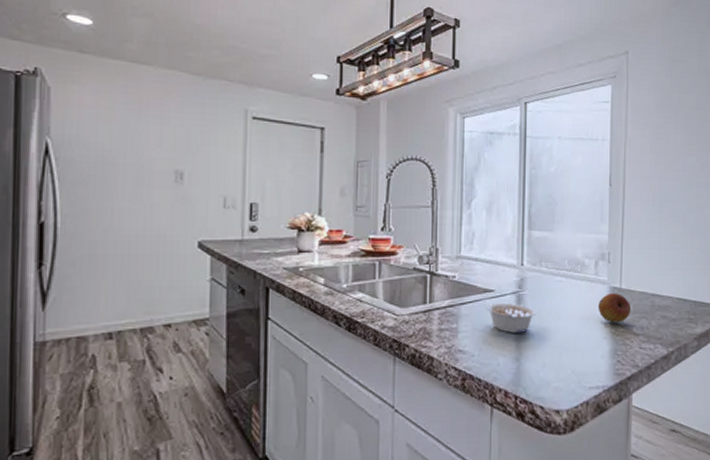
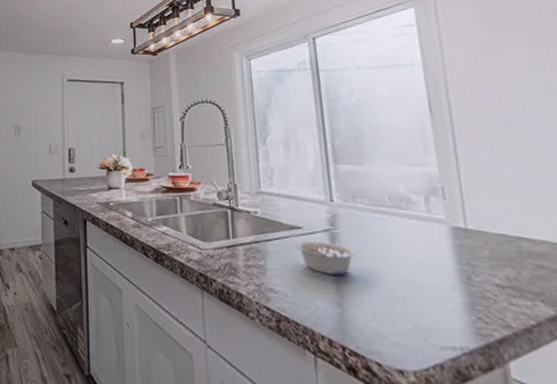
fruit: present [598,292,631,323] -> none [437,233,488,271]

